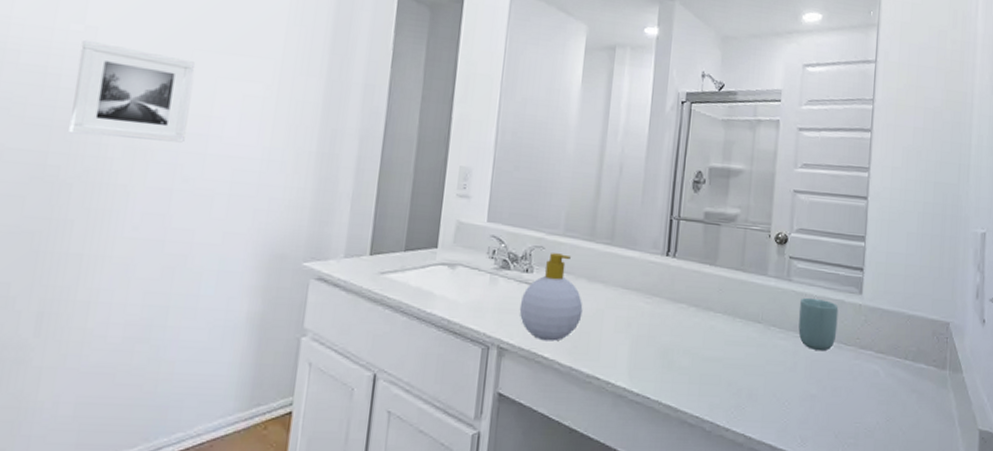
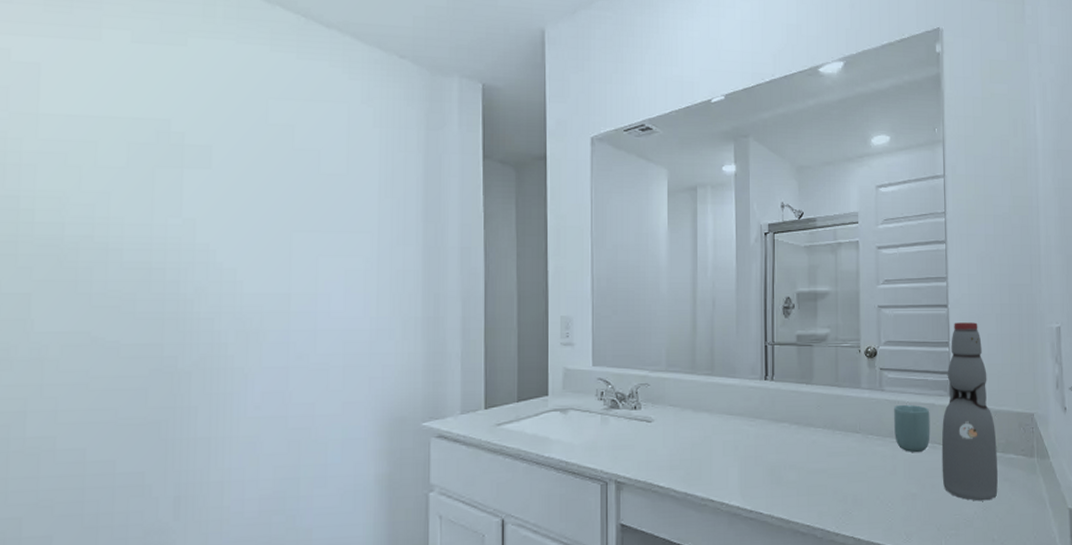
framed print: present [69,39,196,143] -> none [180,232,295,324]
soap bottle: present [519,253,583,342] -> none [632,388,692,471]
bottle: none [845,216,907,411] -> present [941,322,998,501]

